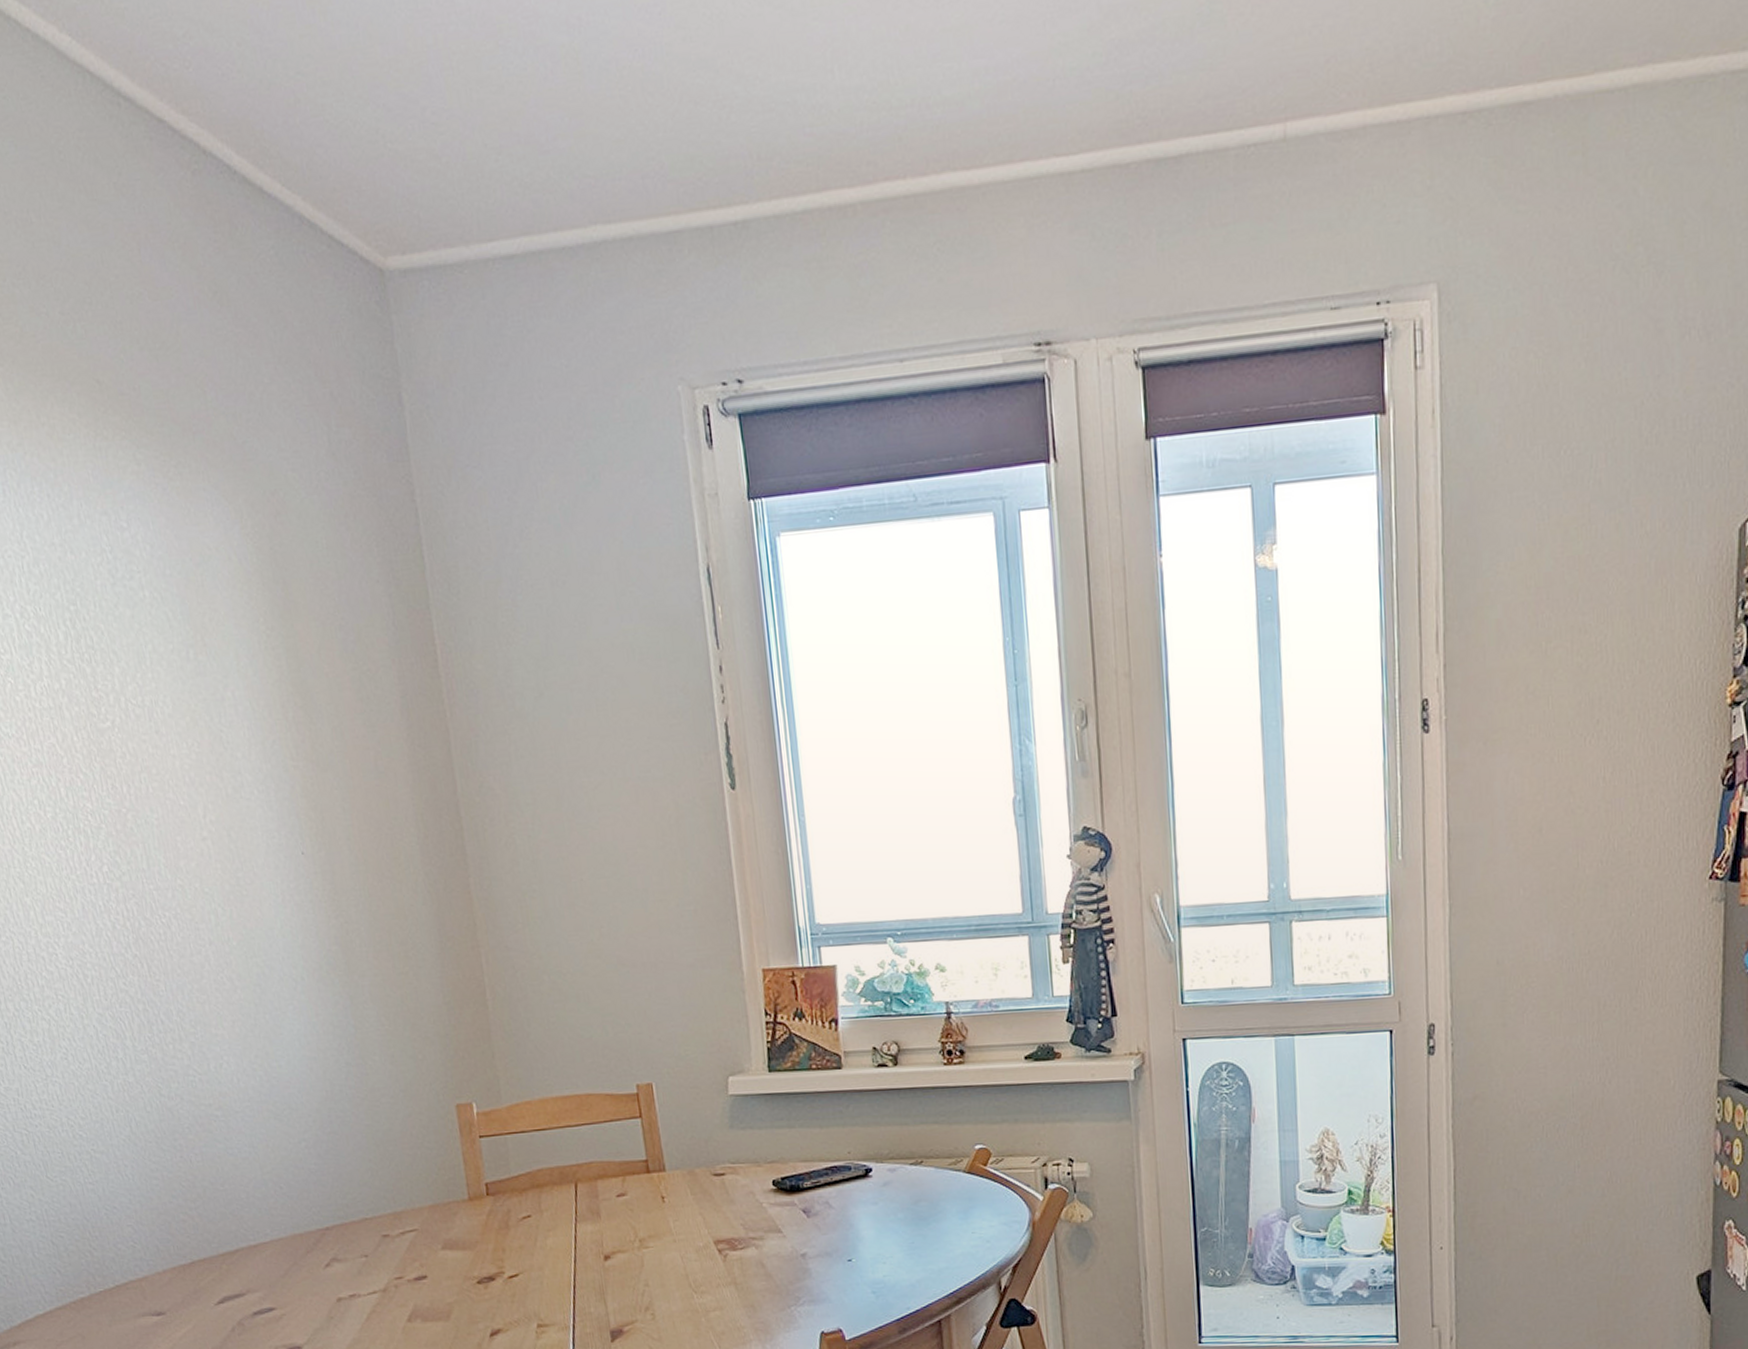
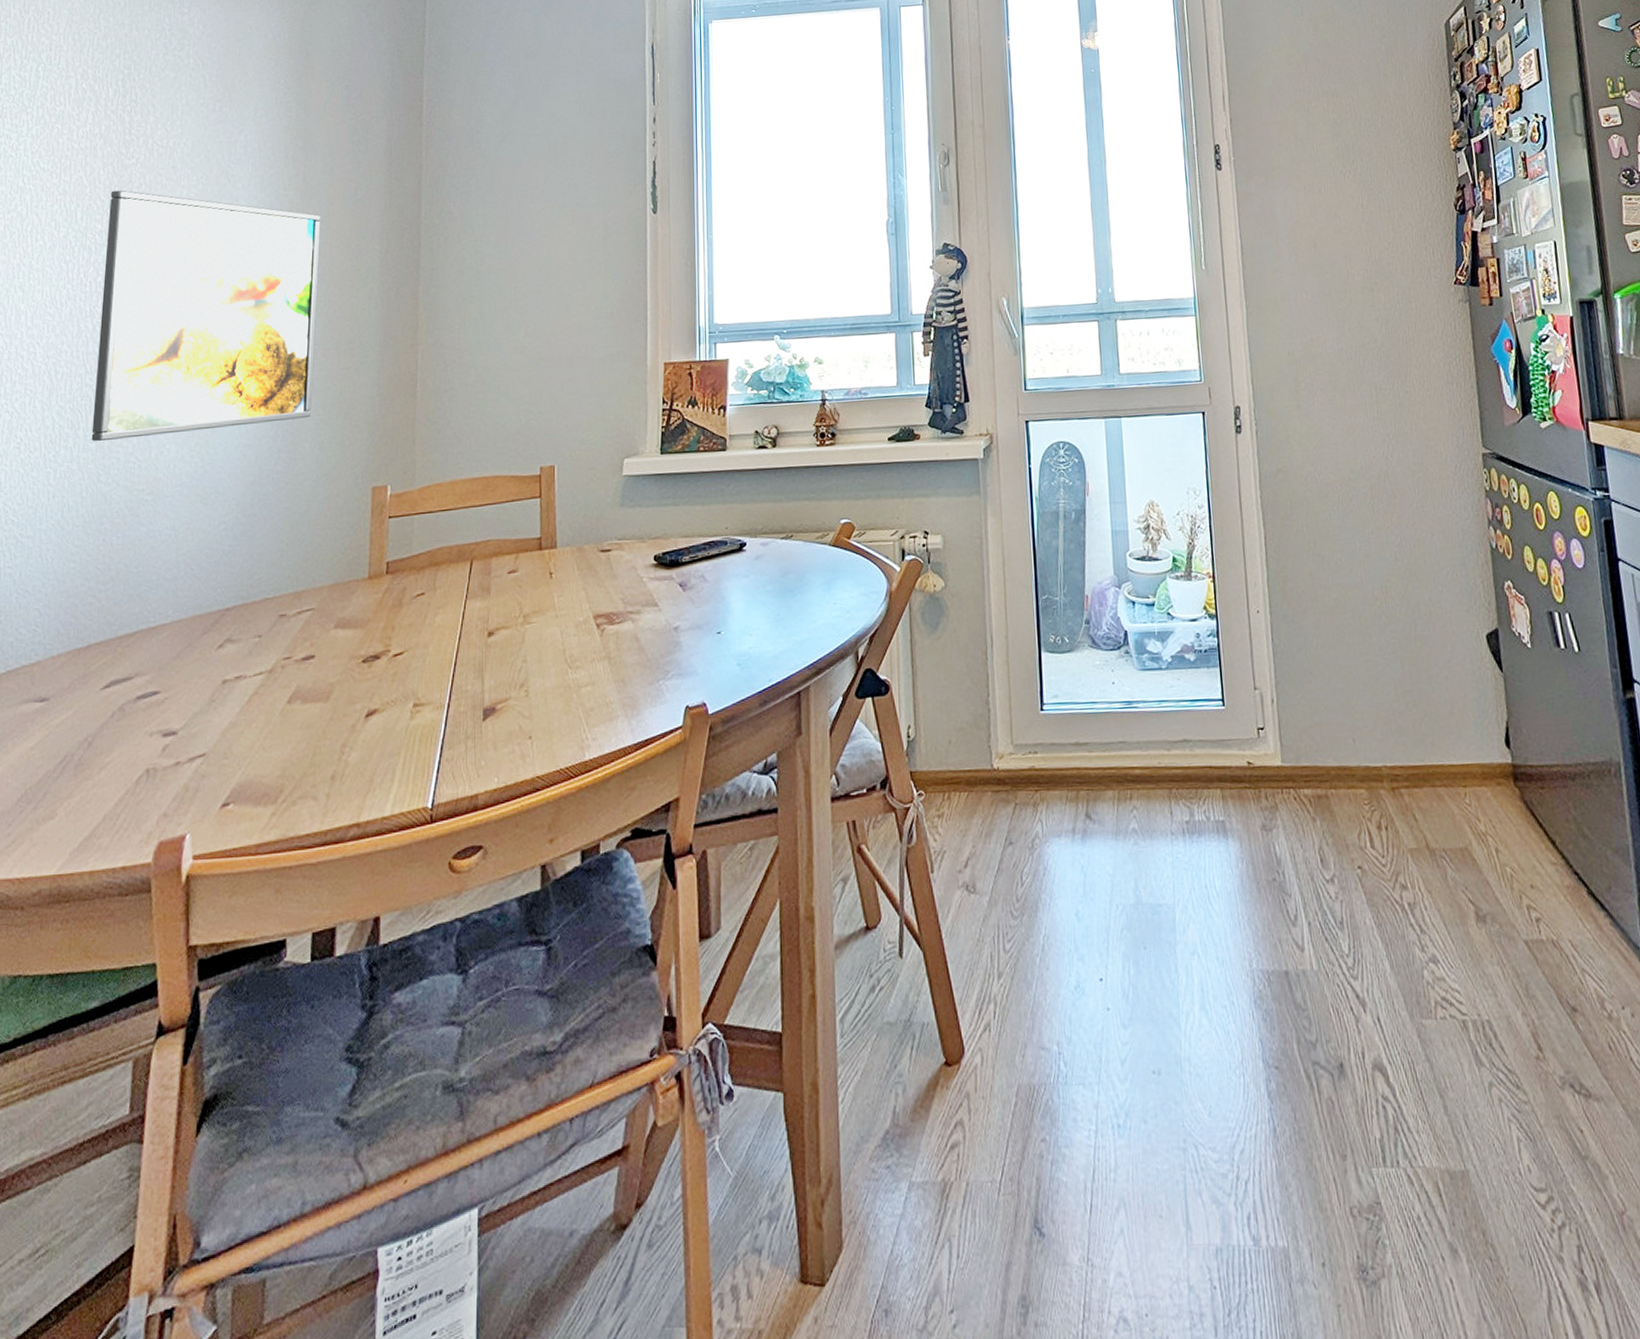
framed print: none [92,760,375,1053] -> present [91,190,321,442]

